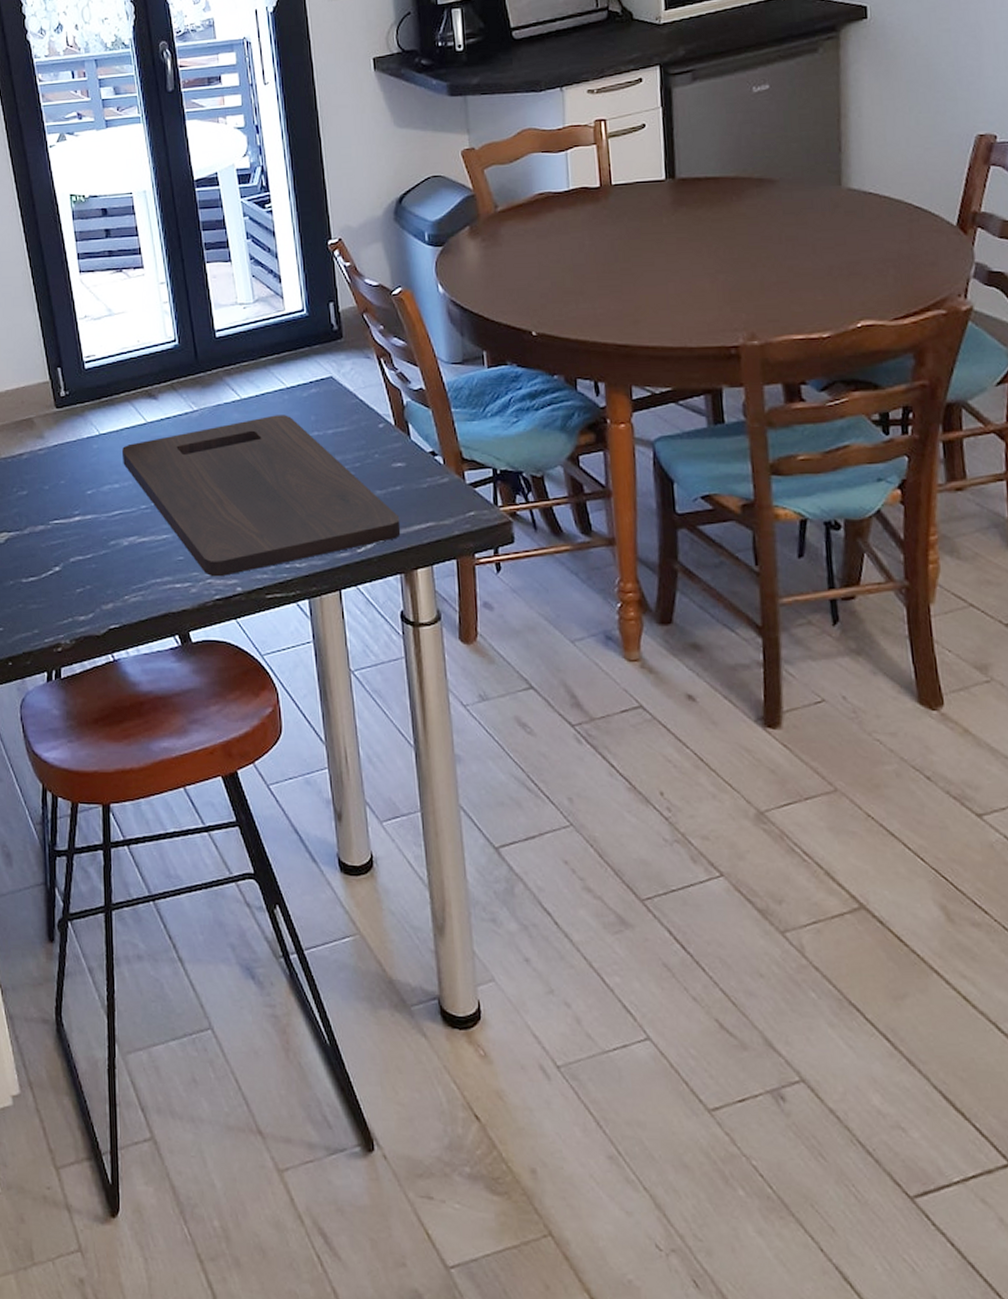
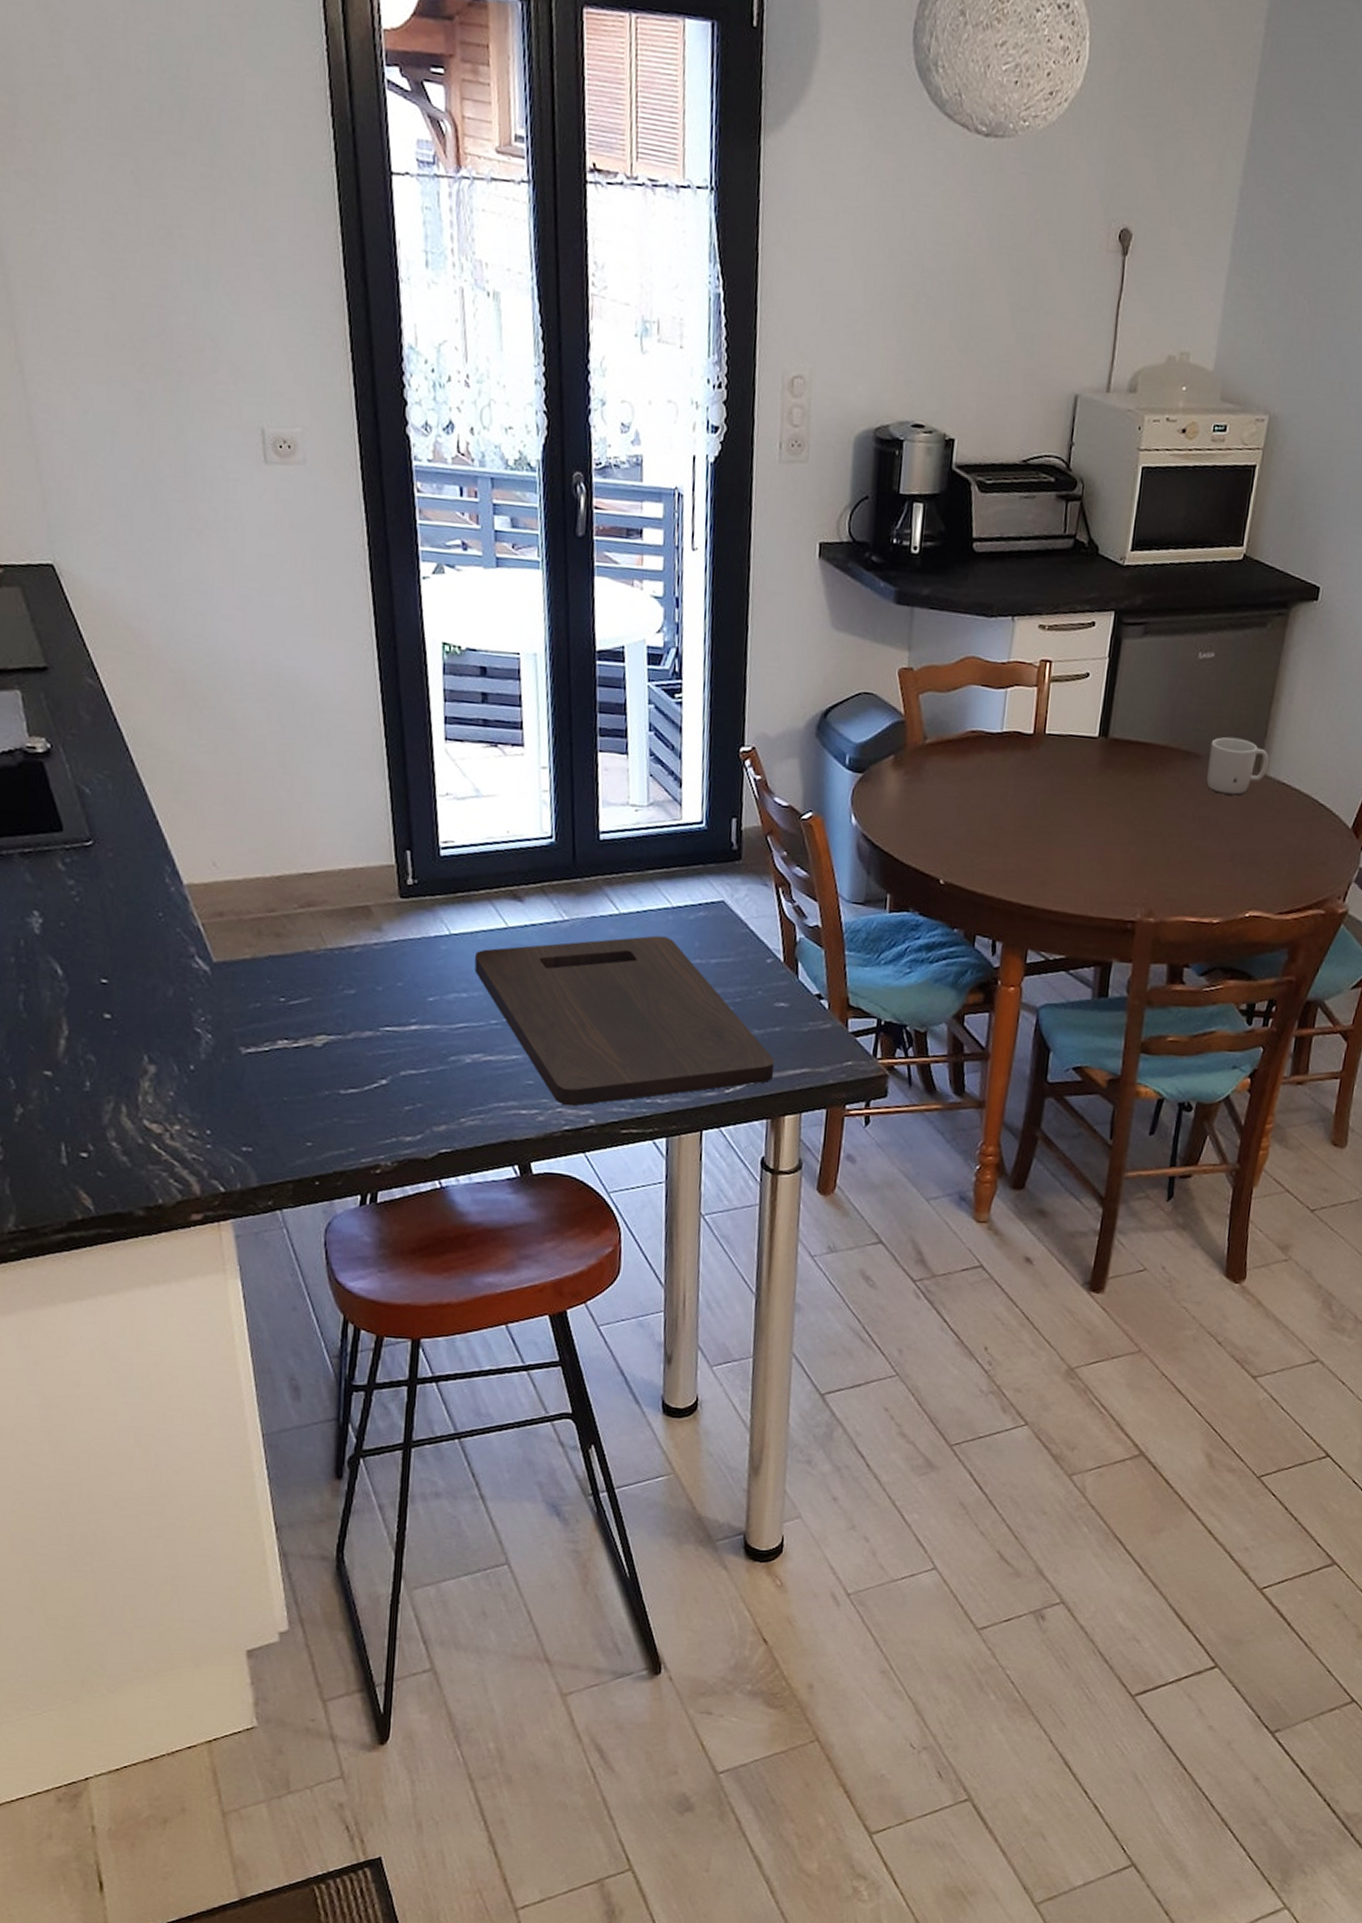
mug: none [783,157,850,213] -> present [1206,736,1270,796]

